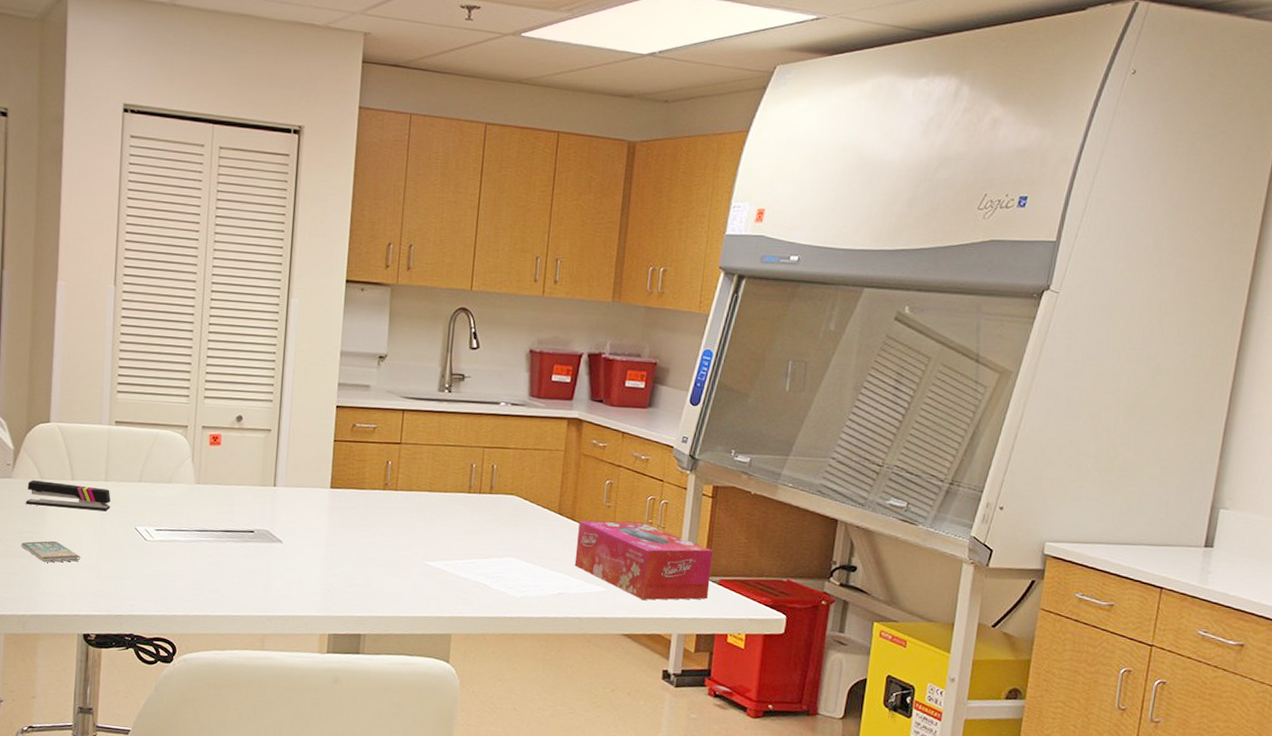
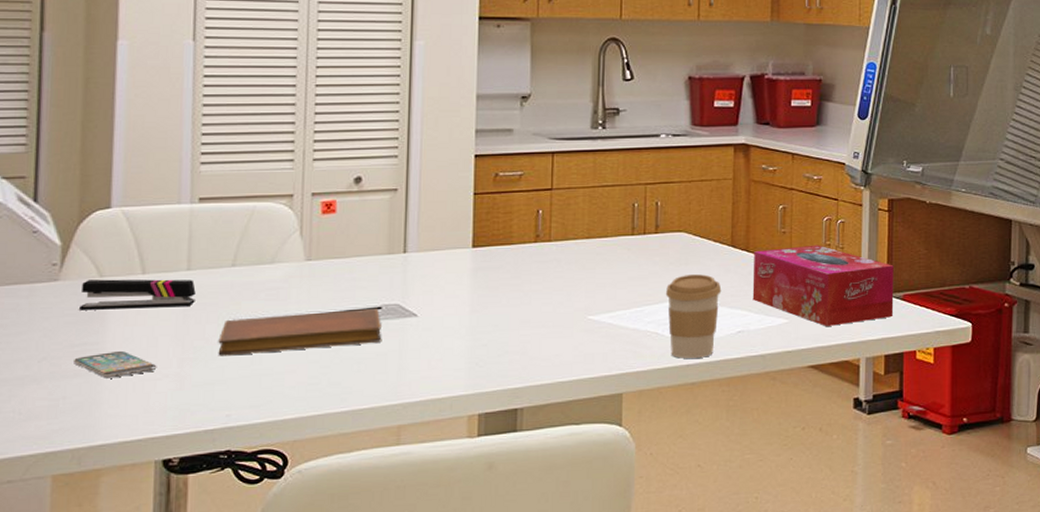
notebook: none [126,526,253,561] -> present [218,308,382,356]
coffee cup: none [495,535,547,613] -> present [665,274,722,359]

